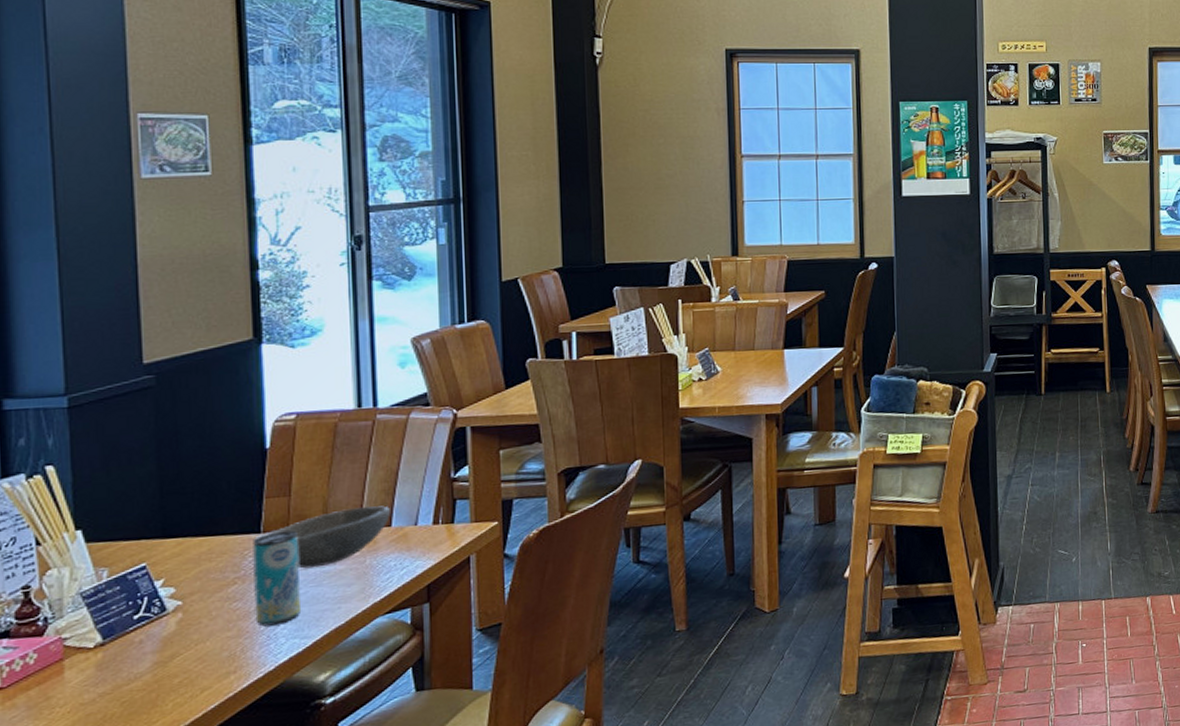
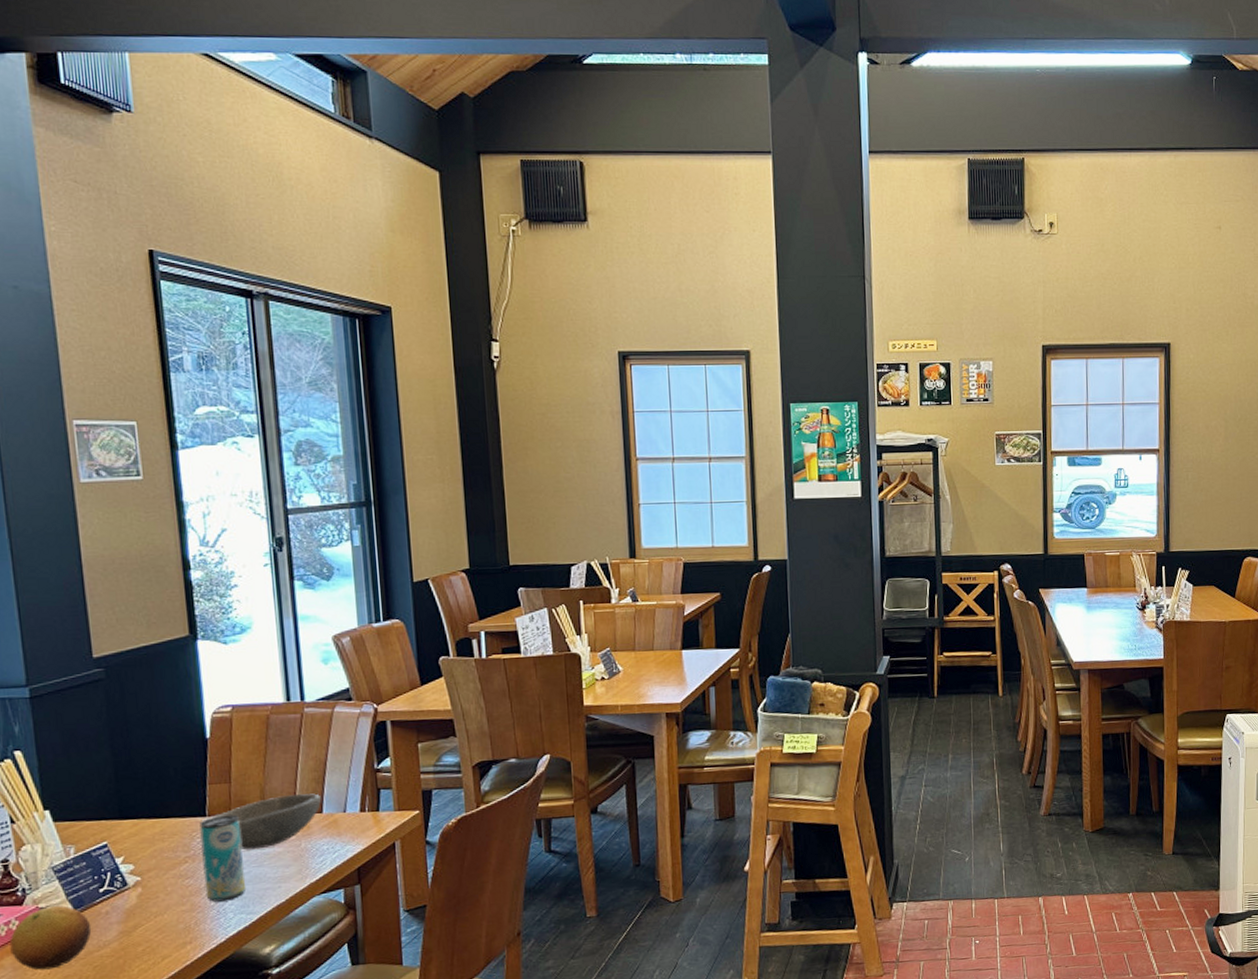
fruit: none [25,635,122,709] -> present [9,906,92,971]

